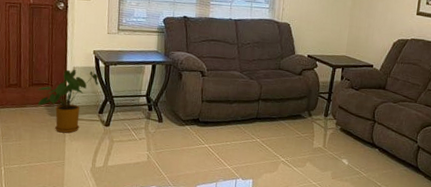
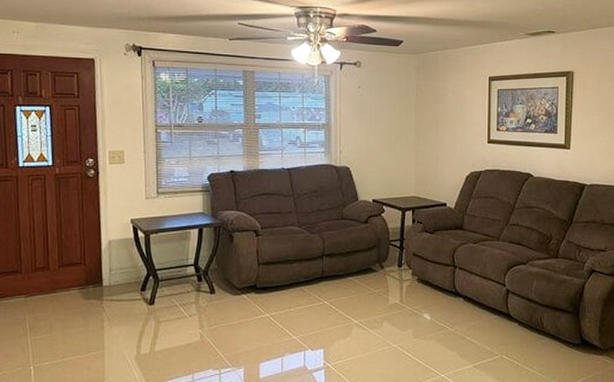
house plant: present [37,69,99,133] -> none [68,242,139,318]

